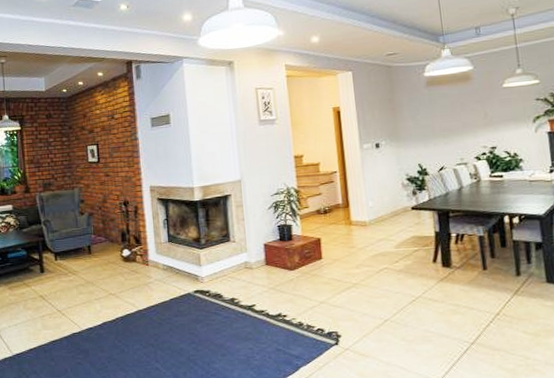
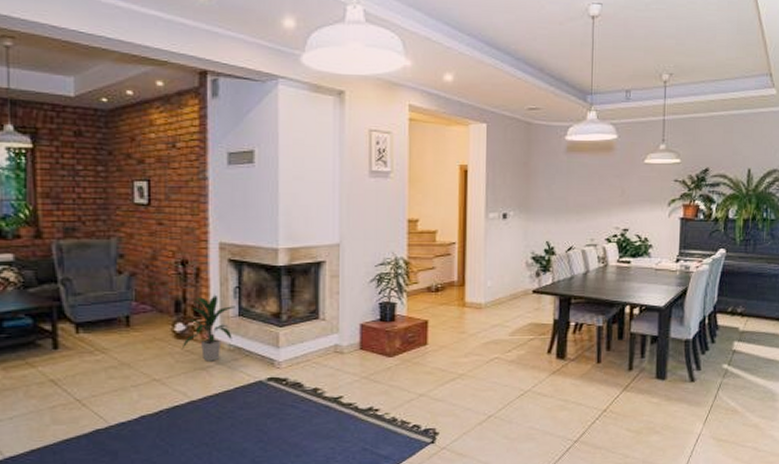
indoor plant: none [128,226,166,279] -> present [181,294,235,361]

